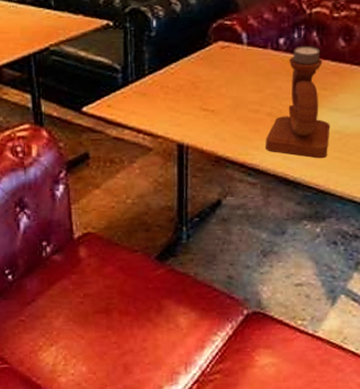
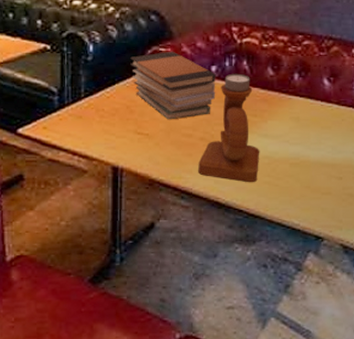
book stack: none [195,23,284,96] -> present [130,51,216,120]

